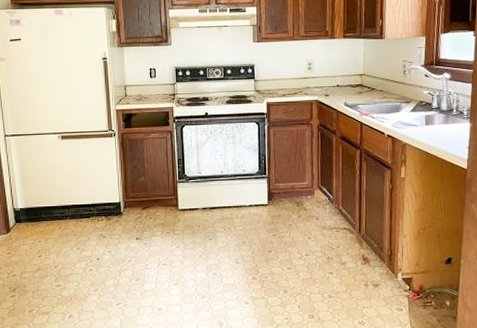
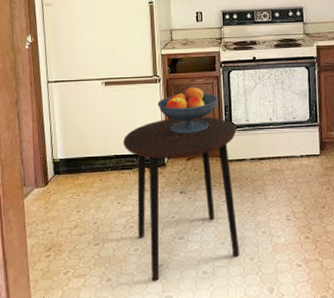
side table: none [80,169,192,318] -> present [122,116,240,282]
fruit bowl: none [113,140,172,185] -> present [157,86,219,134]

